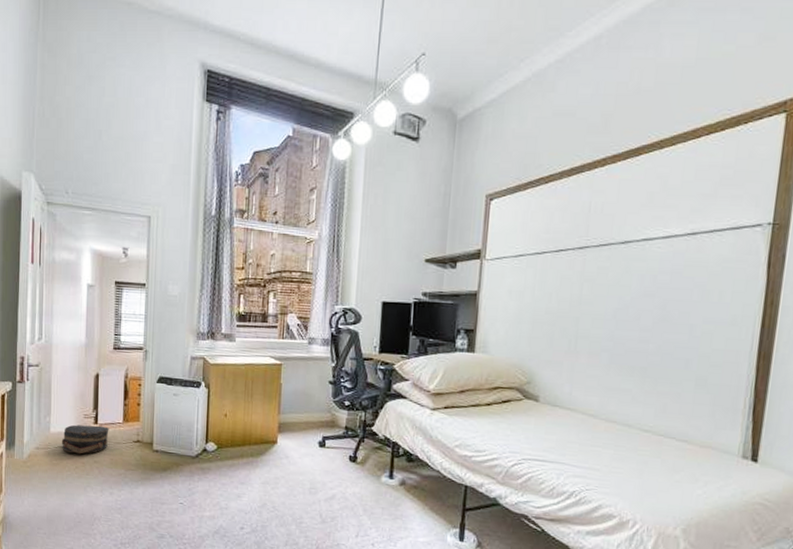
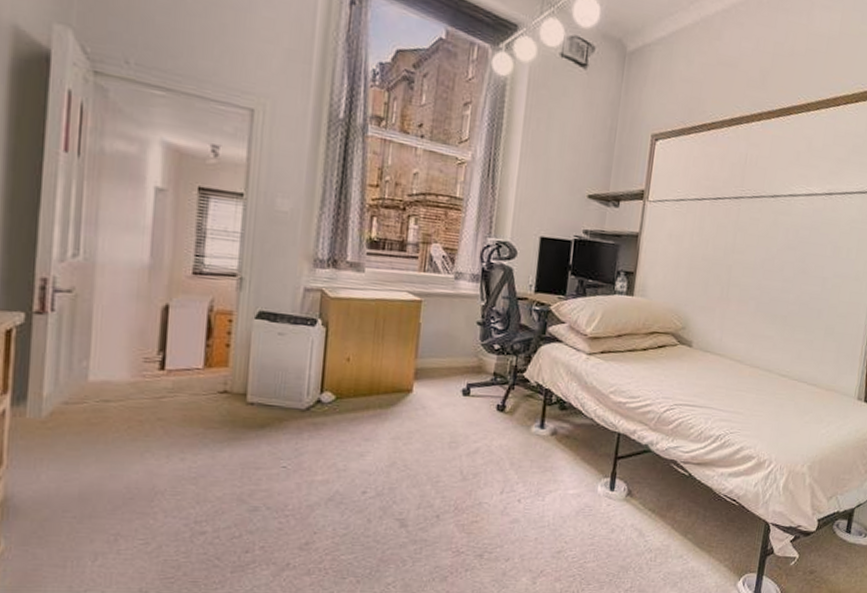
hat box: present [62,424,109,454] -> none [106,371,182,410]

